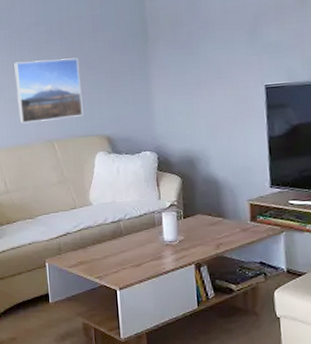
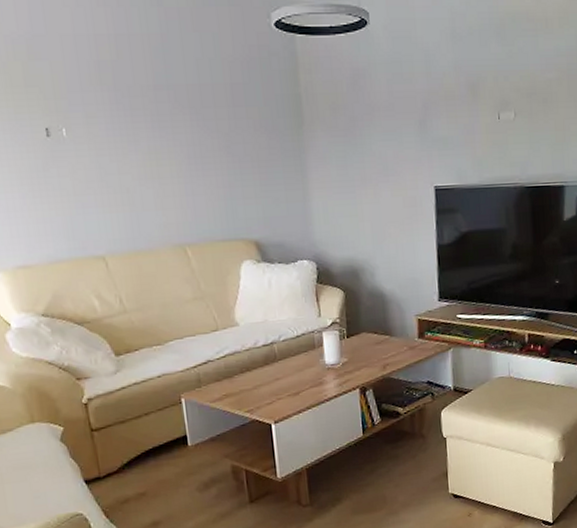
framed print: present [14,58,83,124] -> none [125,138,224,223]

